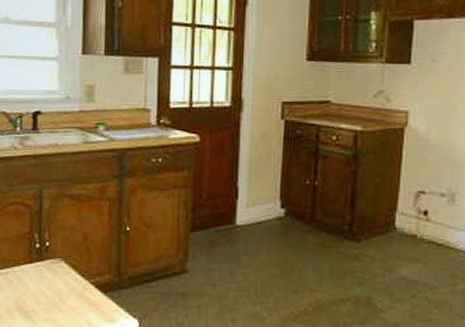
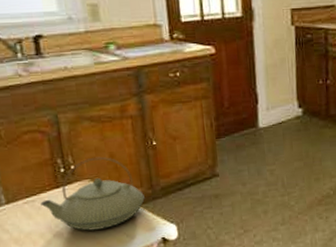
teapot: none [13,236,111,314] -> present [40,156,145,231]

